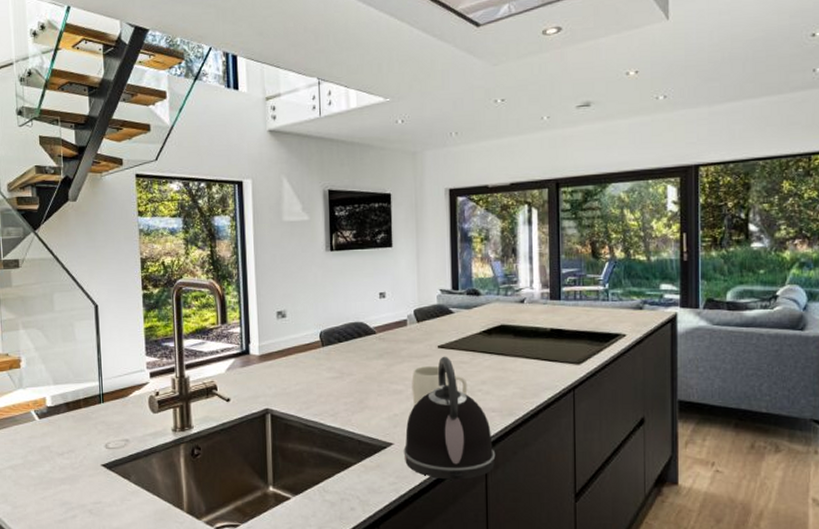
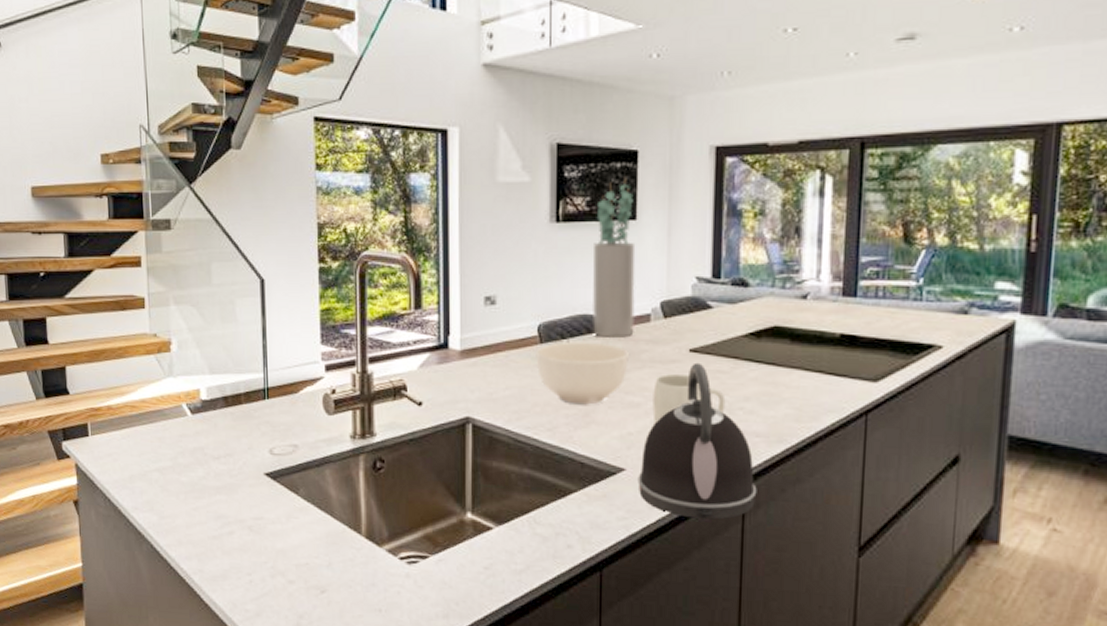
bowl: none [319,344,392,394] -> present [536,341,629,405]
vase: none [359,214,395,340] -> present [591,177,636,338]

